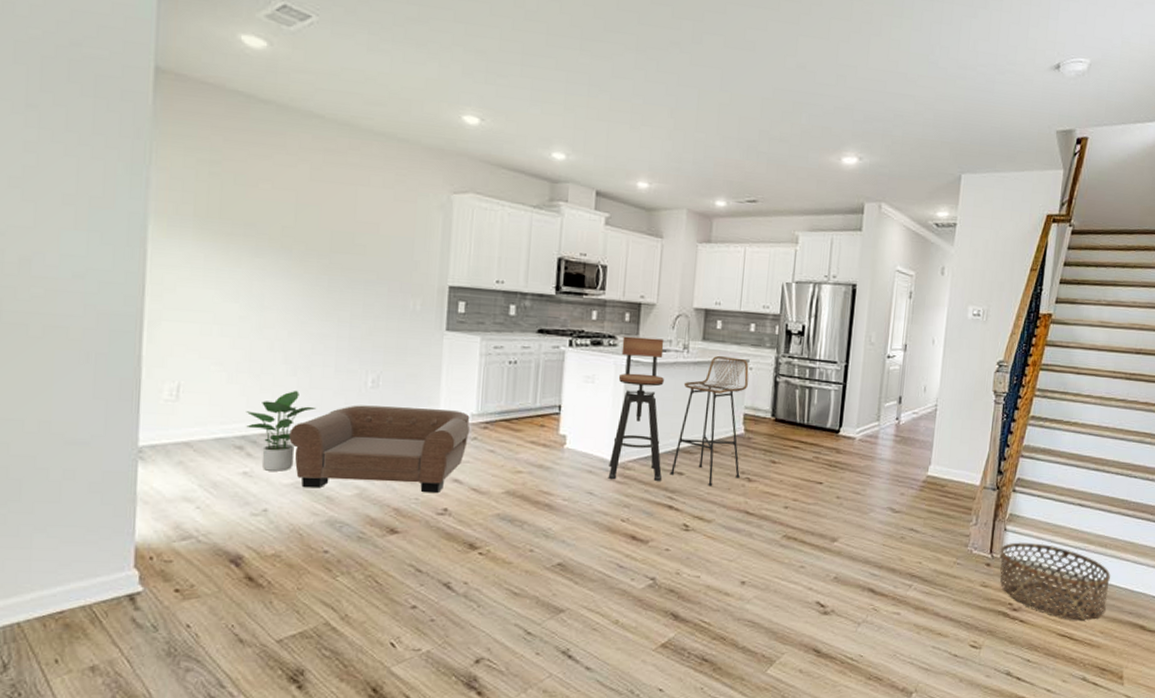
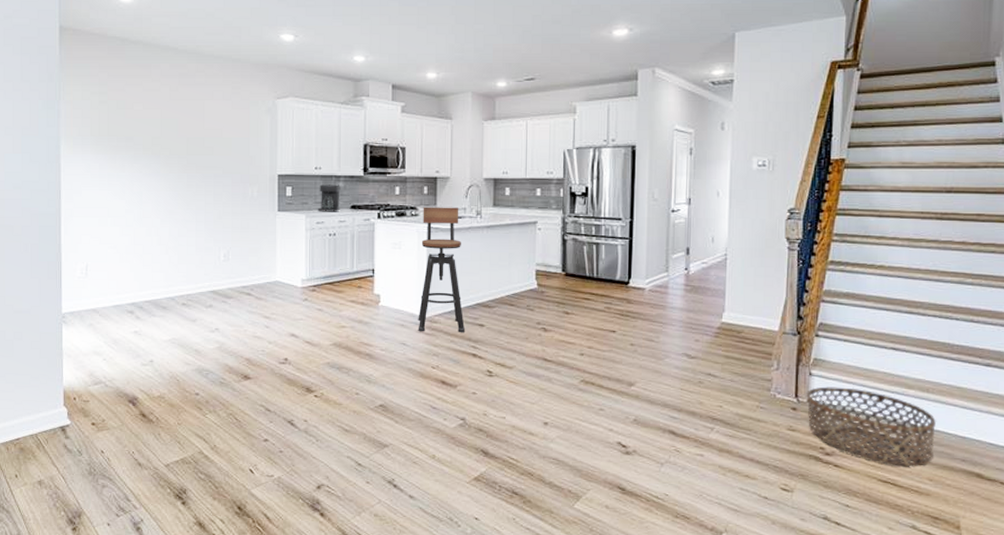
potted plant: present [246,390,317,471] -> none [134,265,184,330]
dog bed: present [289,405,471,492] -> none [165,275,302,345]
coffee maker: none [496,302,526,336] -> present [317,184,340,212]
bar stool: present [669,356,749,486] -> none [472,220,538,336]

